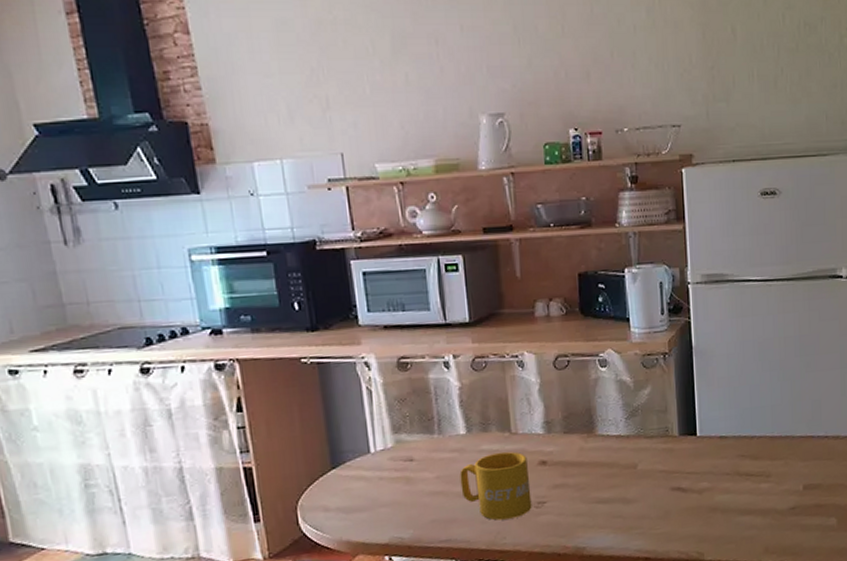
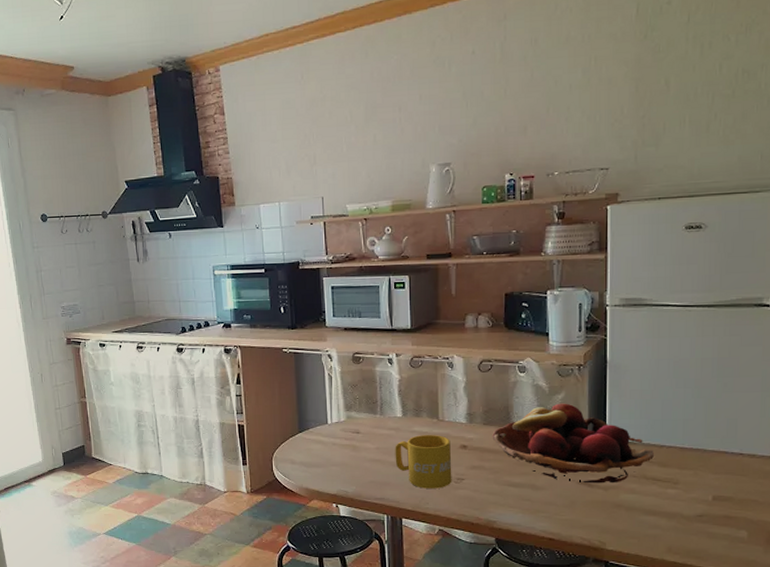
fruit basket: none [574,398,745,489] -> present [492,403,654,484]

